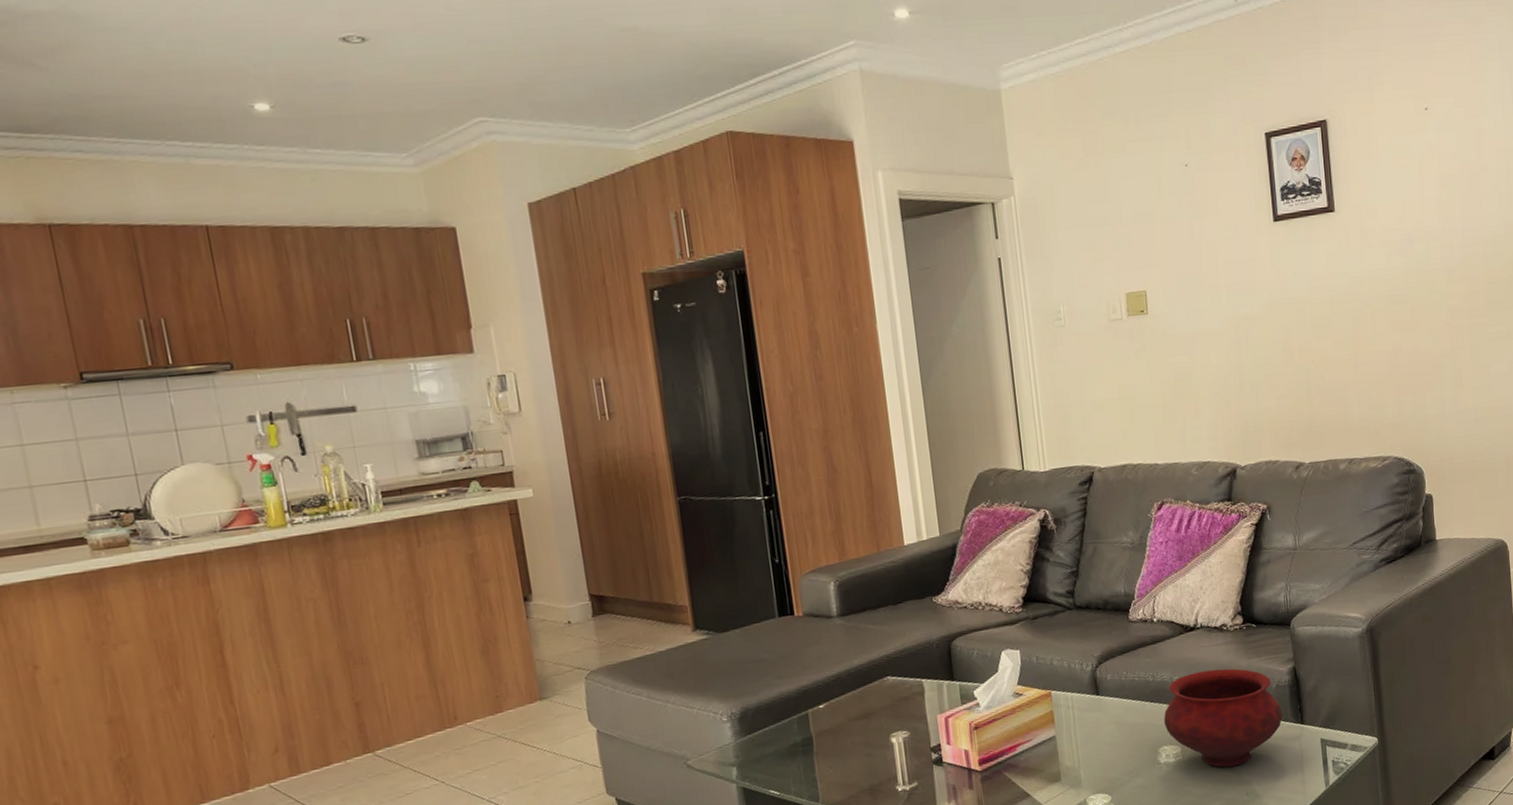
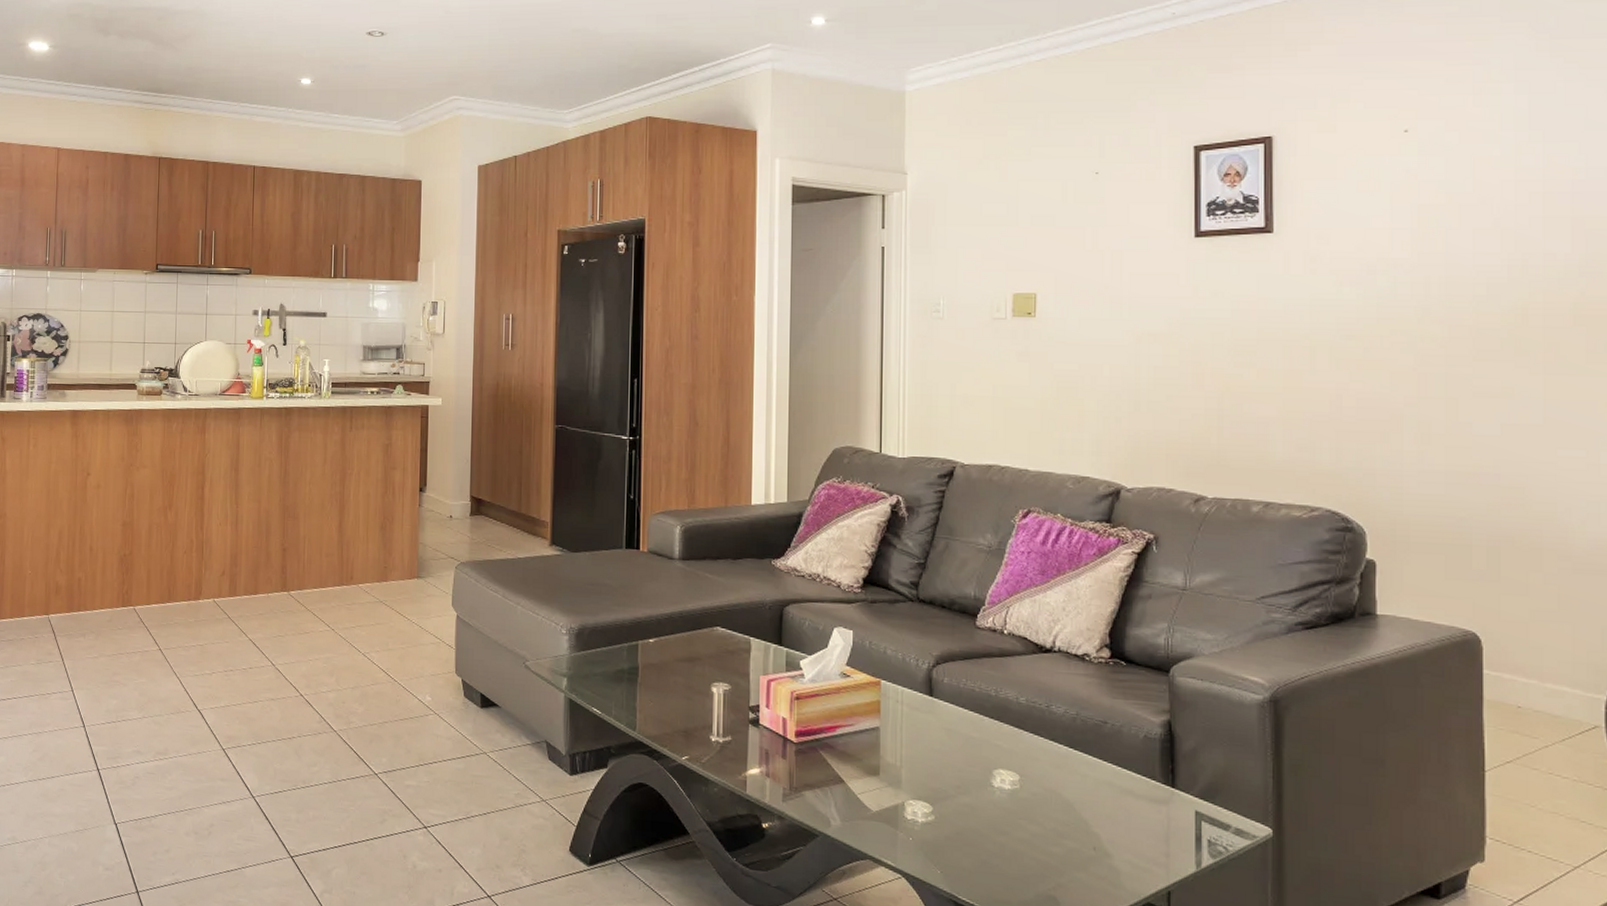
bowl: present [1164,668,1283,768] -> none [1003,698,1149,815]

